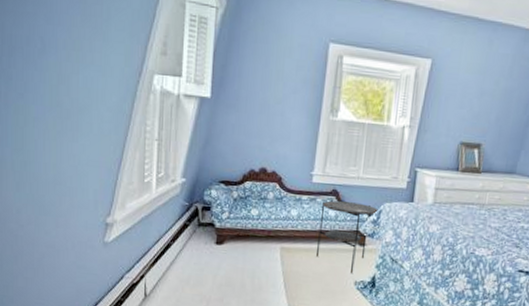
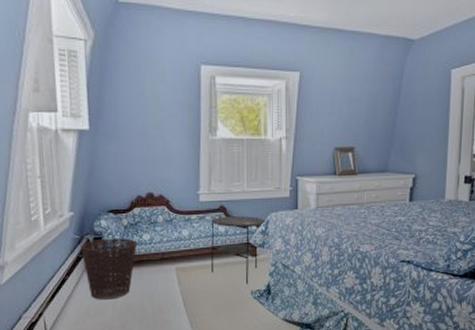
basket: none [188,208,244,271] -> present [80,238,137,300]

